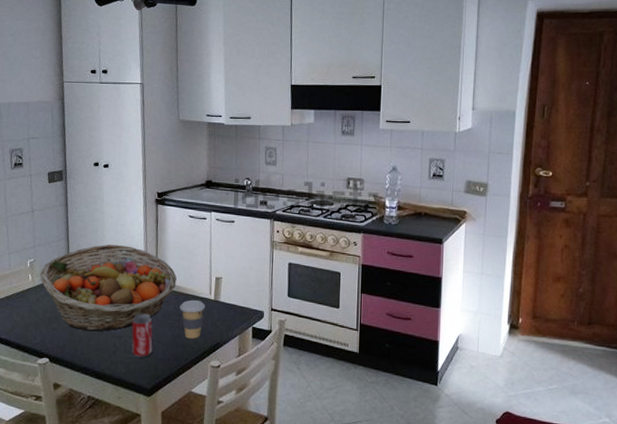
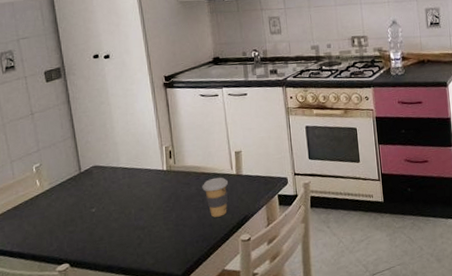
fruit basket: present [39,244,177,332] -> none [48,134,196,228]
beverage can: present [132,313,153,359] -> none [154,199,179,246]

